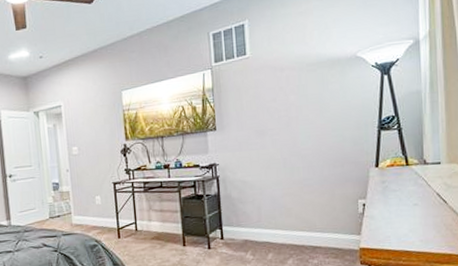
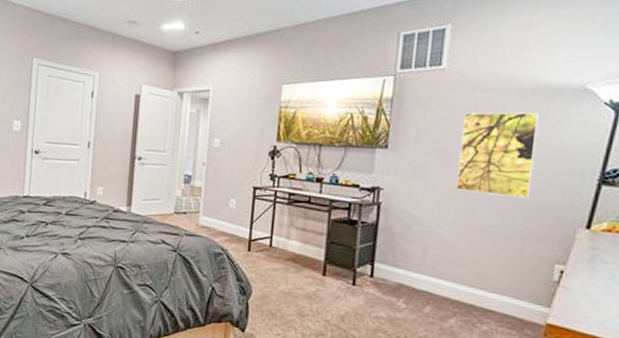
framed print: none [271,81,331,155] -> present [456,112,540,198]

